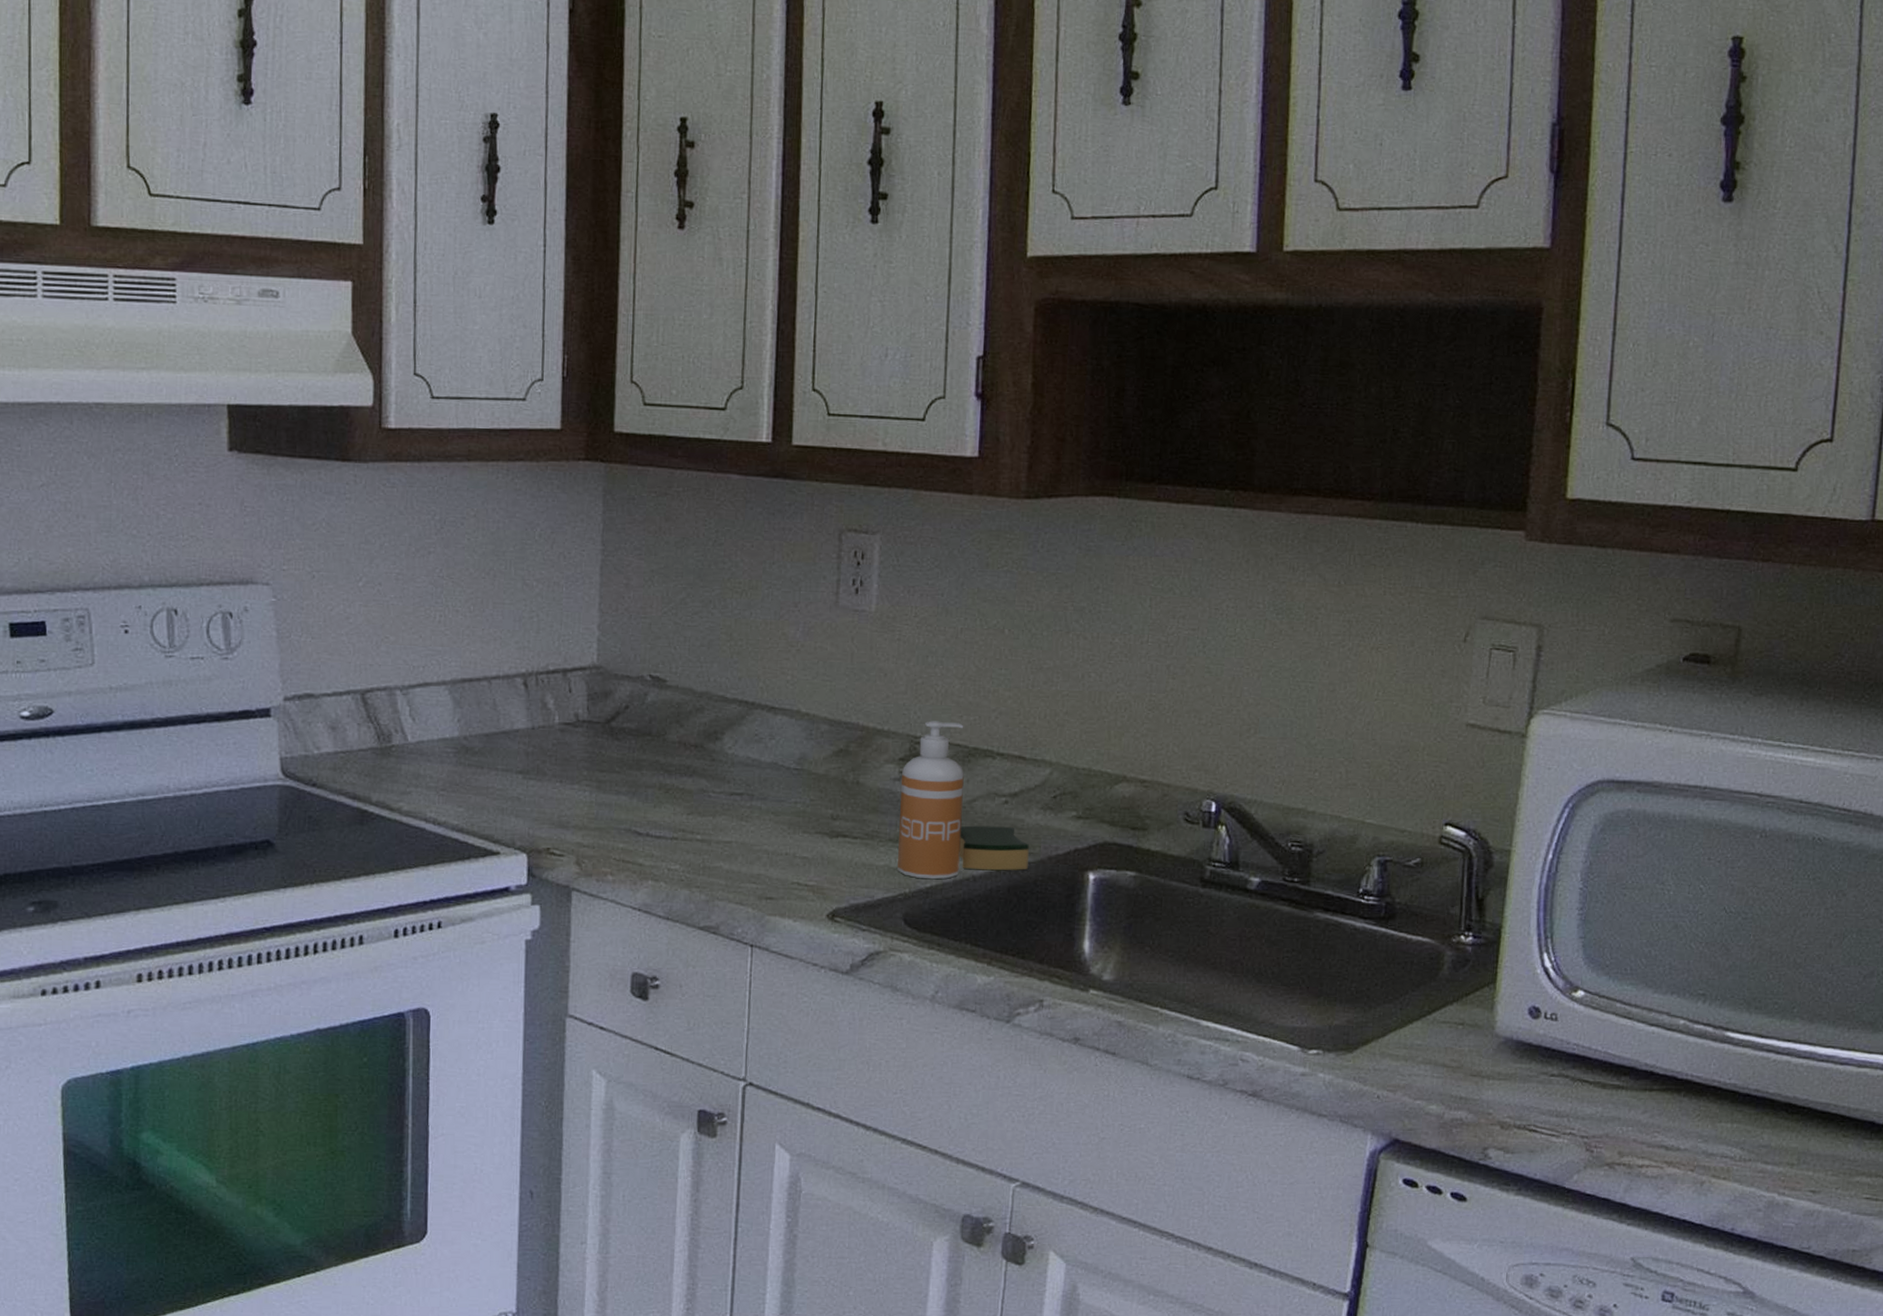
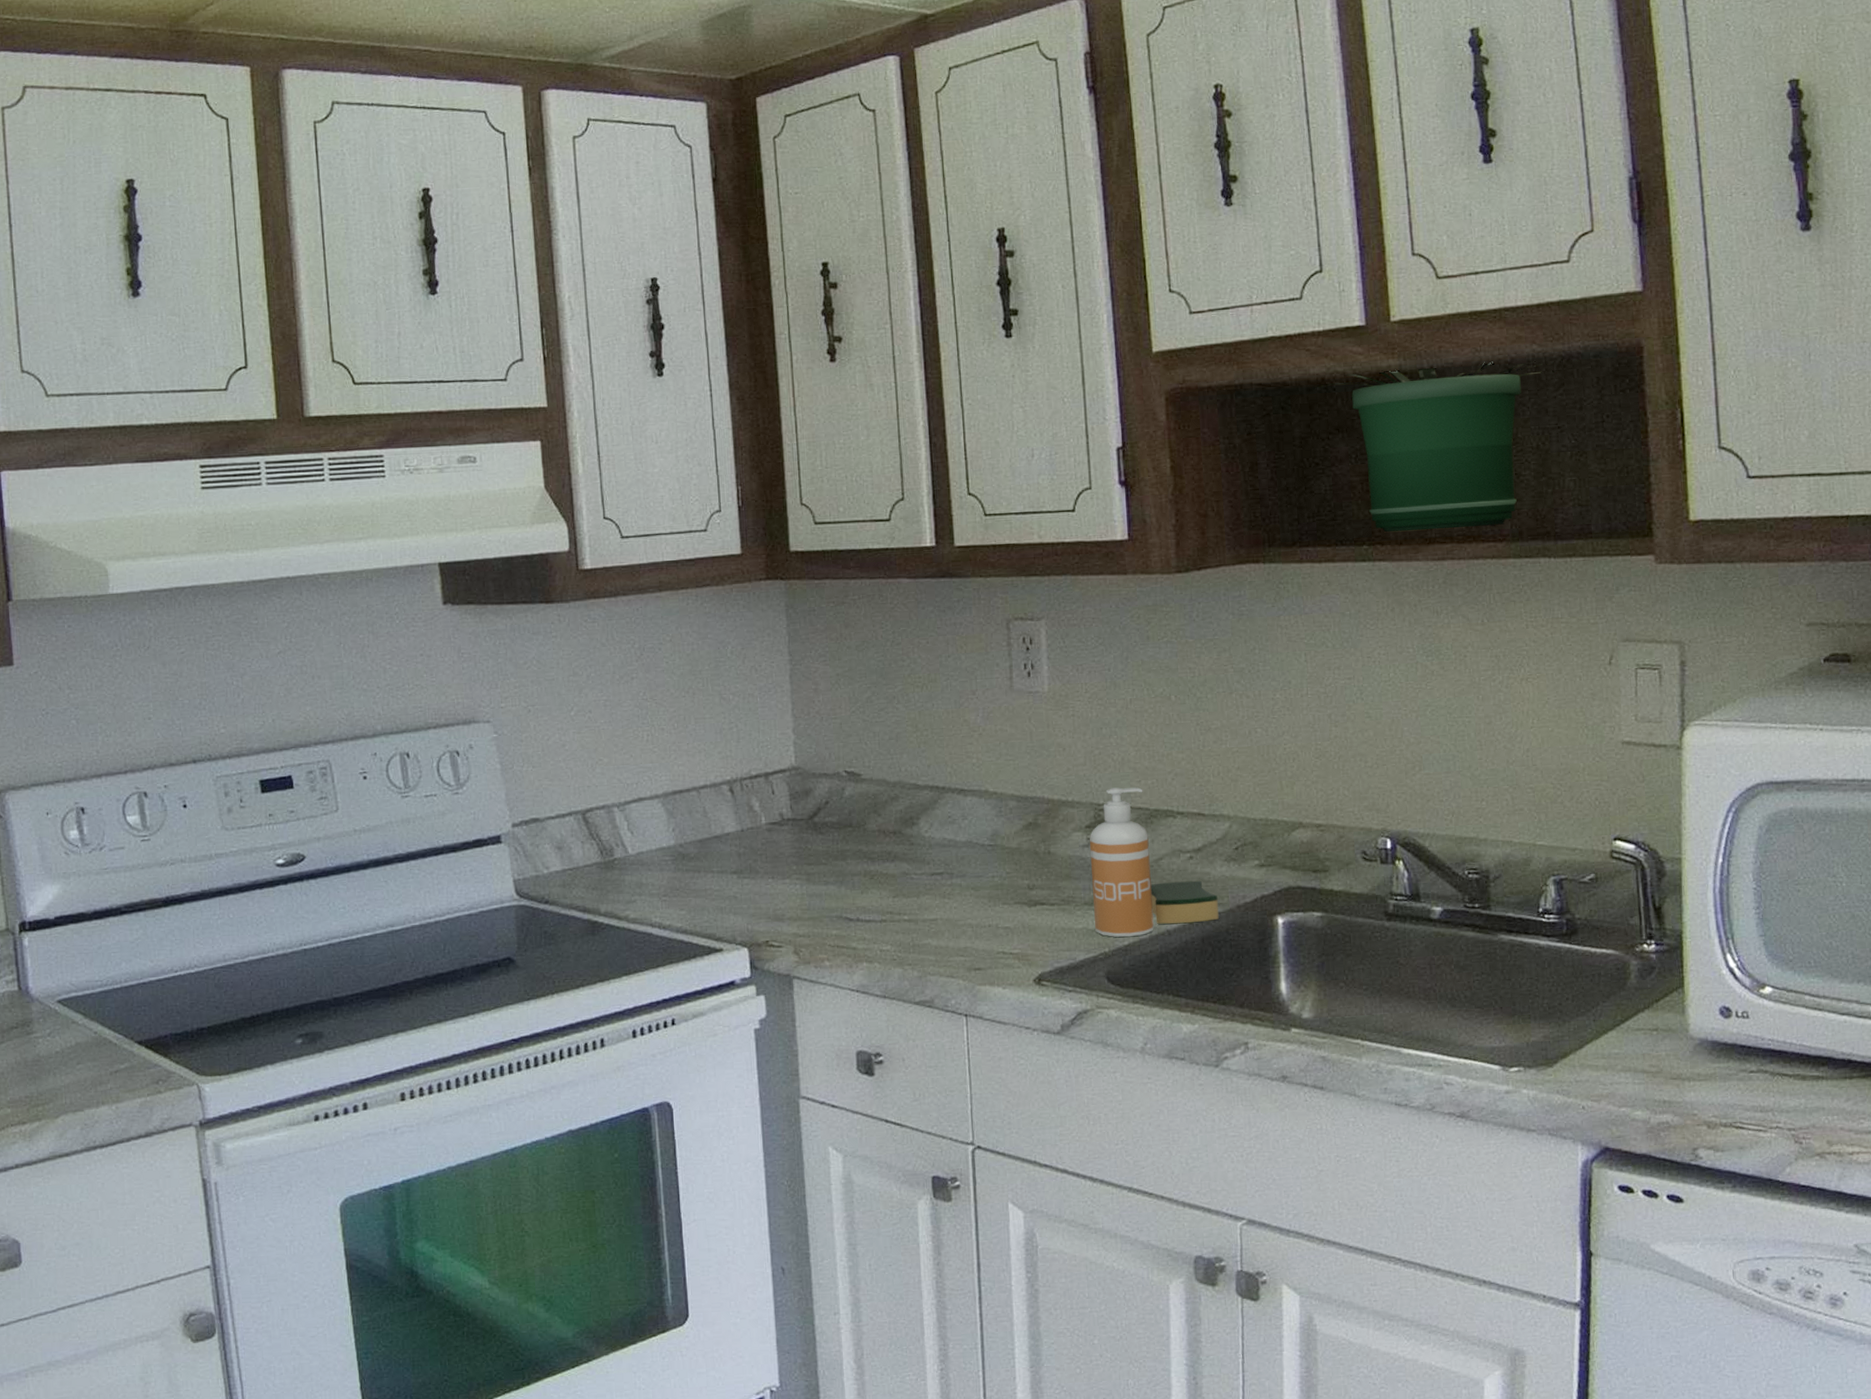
planter: none [1196,302,1457,482] -> present [1316,361,1562,533]

